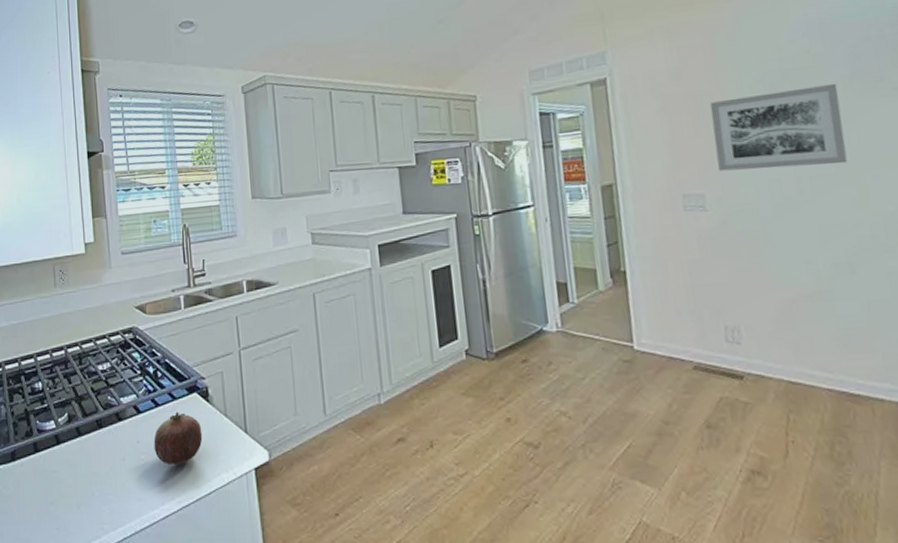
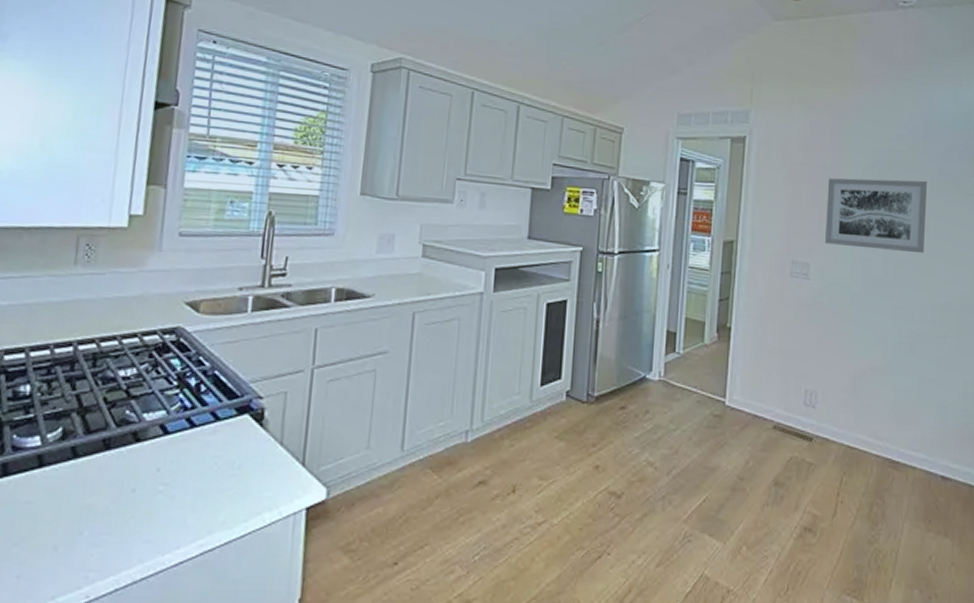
fruit: present [153,411,203,465] -> none [178,435,248,499]

